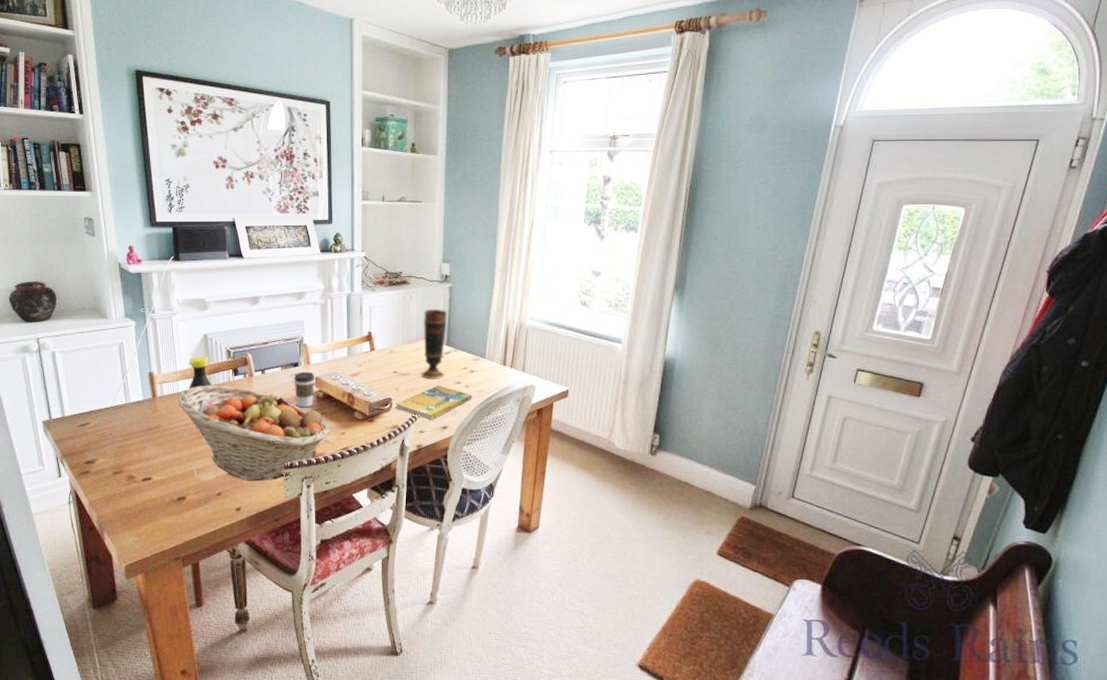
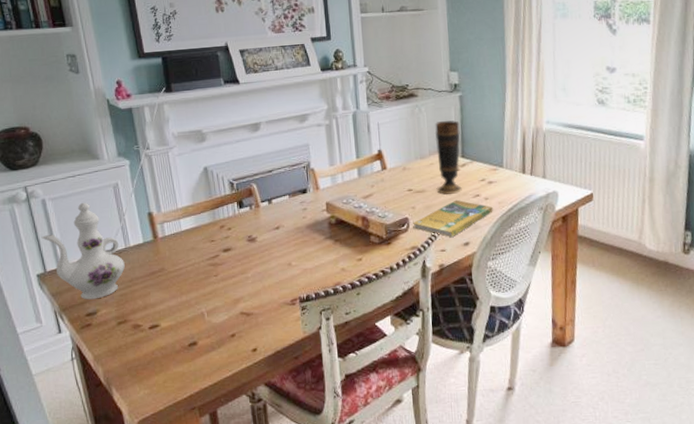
ewer: none [49,357,124,449] -> present [41,202,125,300]
fruit basket: present [178,385,330,482] -> none [181,220,346,319]
bottle: present [189,356,212,395] -> none [190,190,216,233]
coffee cup: present [294,371,315,408] -> none [303,197,326,236]

